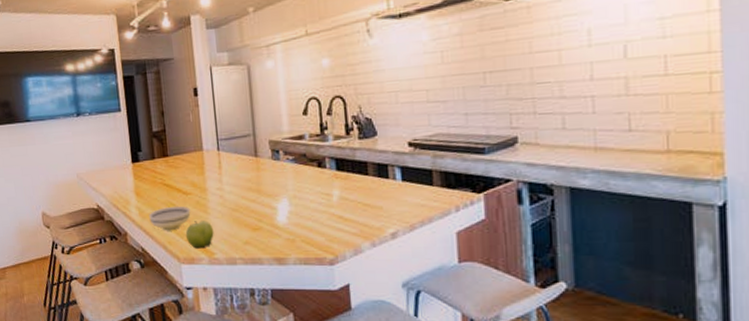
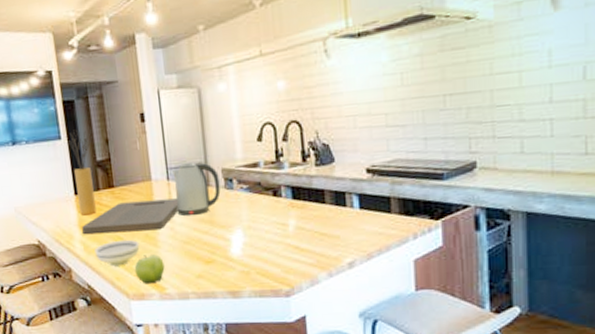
vase: none [127,98,151,182] -> present [67,125,97,216]
cutting board: none [138,168,228,201] -> present [82,198,178,235]
kettle: none [223,133,268,184] -> present [172,161,221,216]

